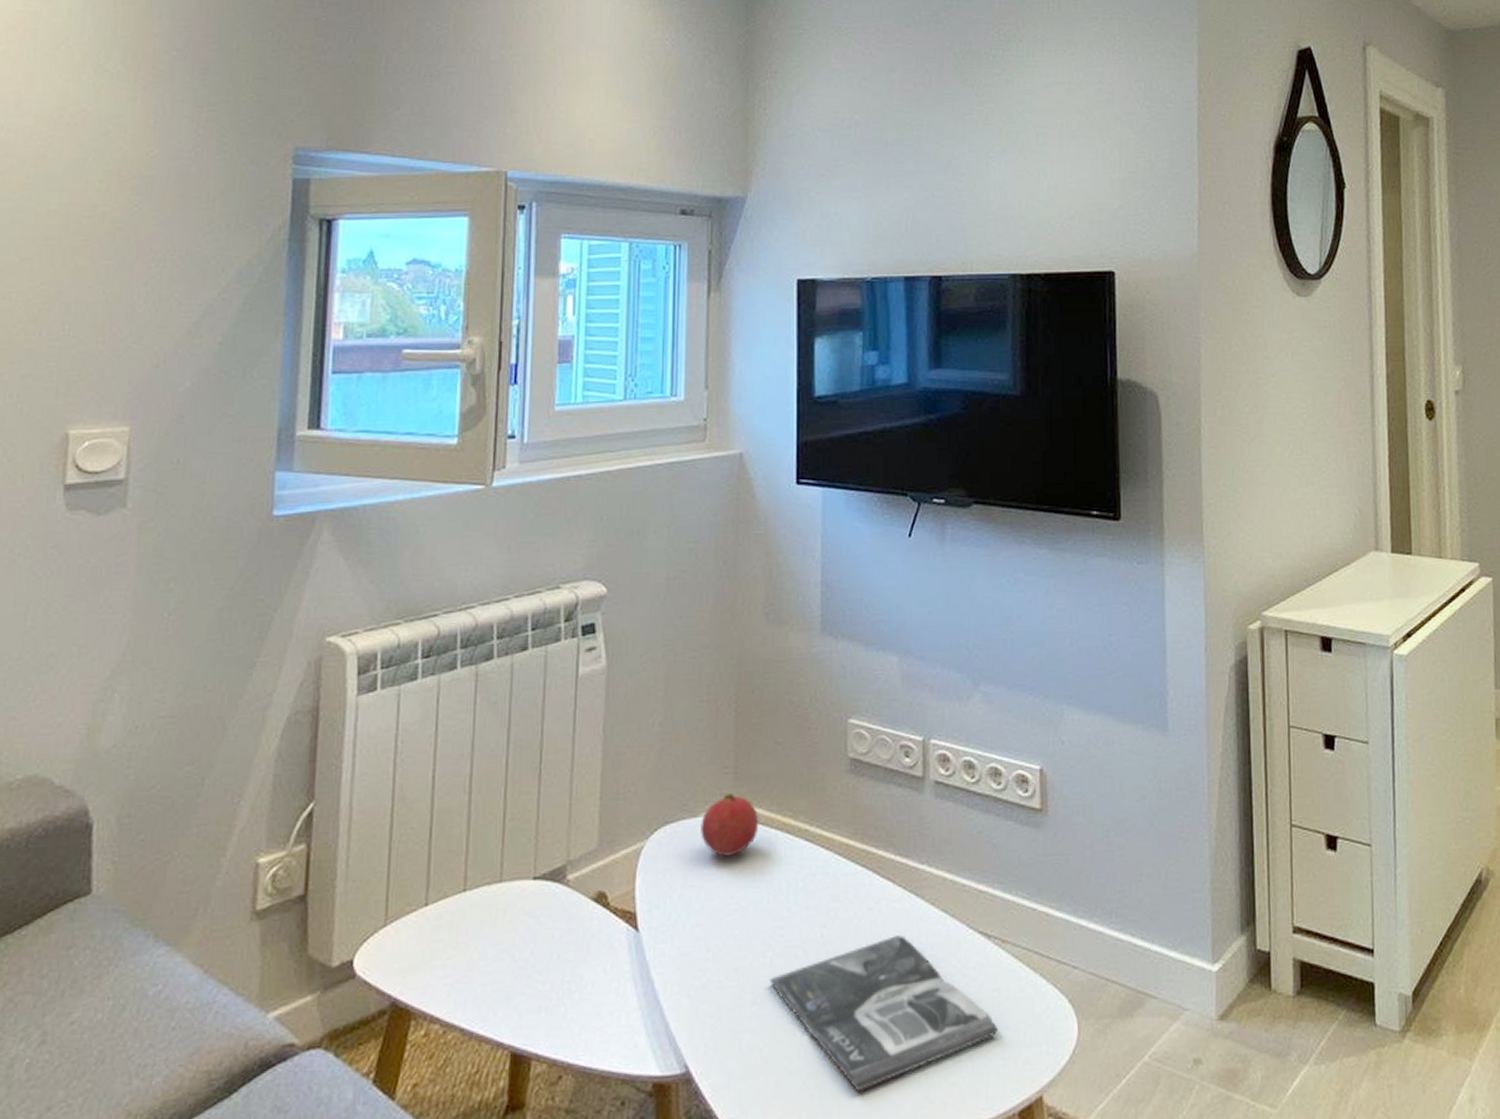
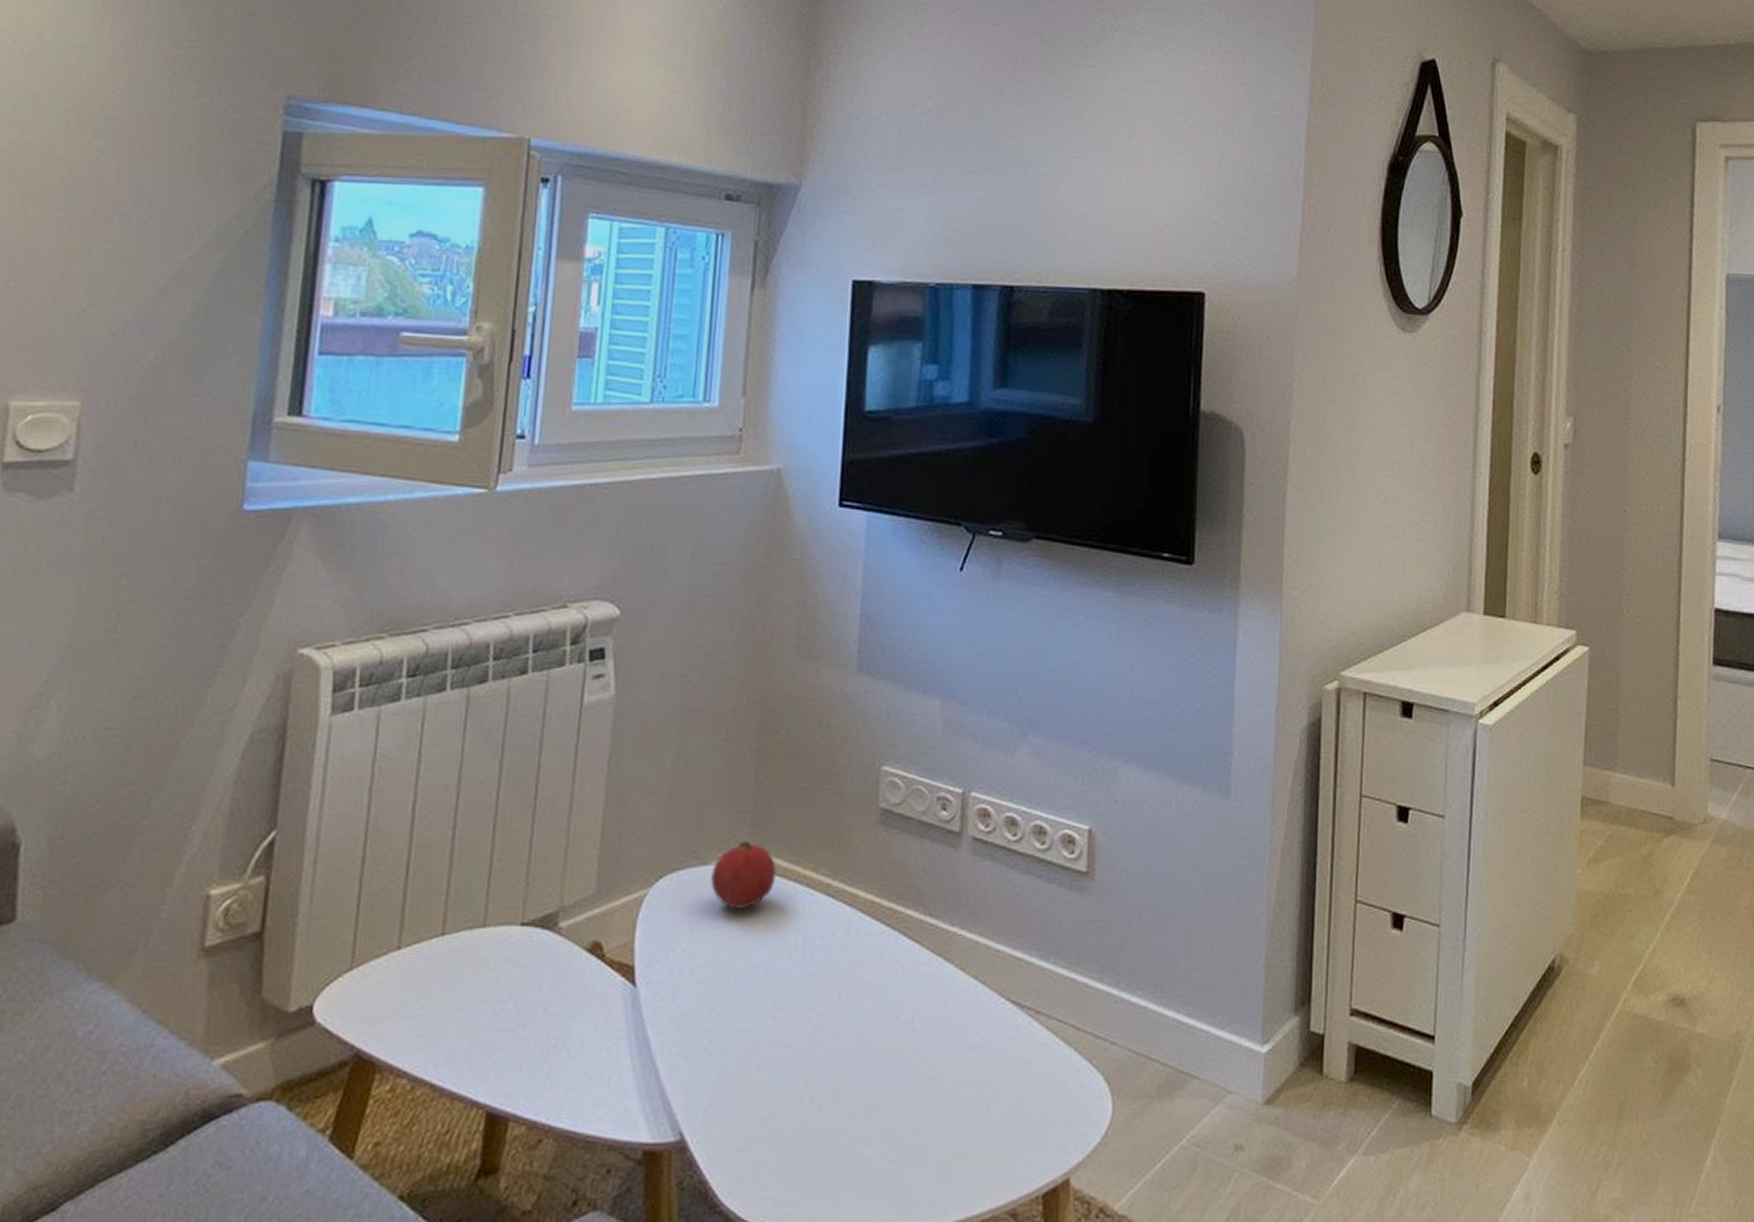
magazine: present [769,934,999,1092] -> none [778,1000,1026,1168]

